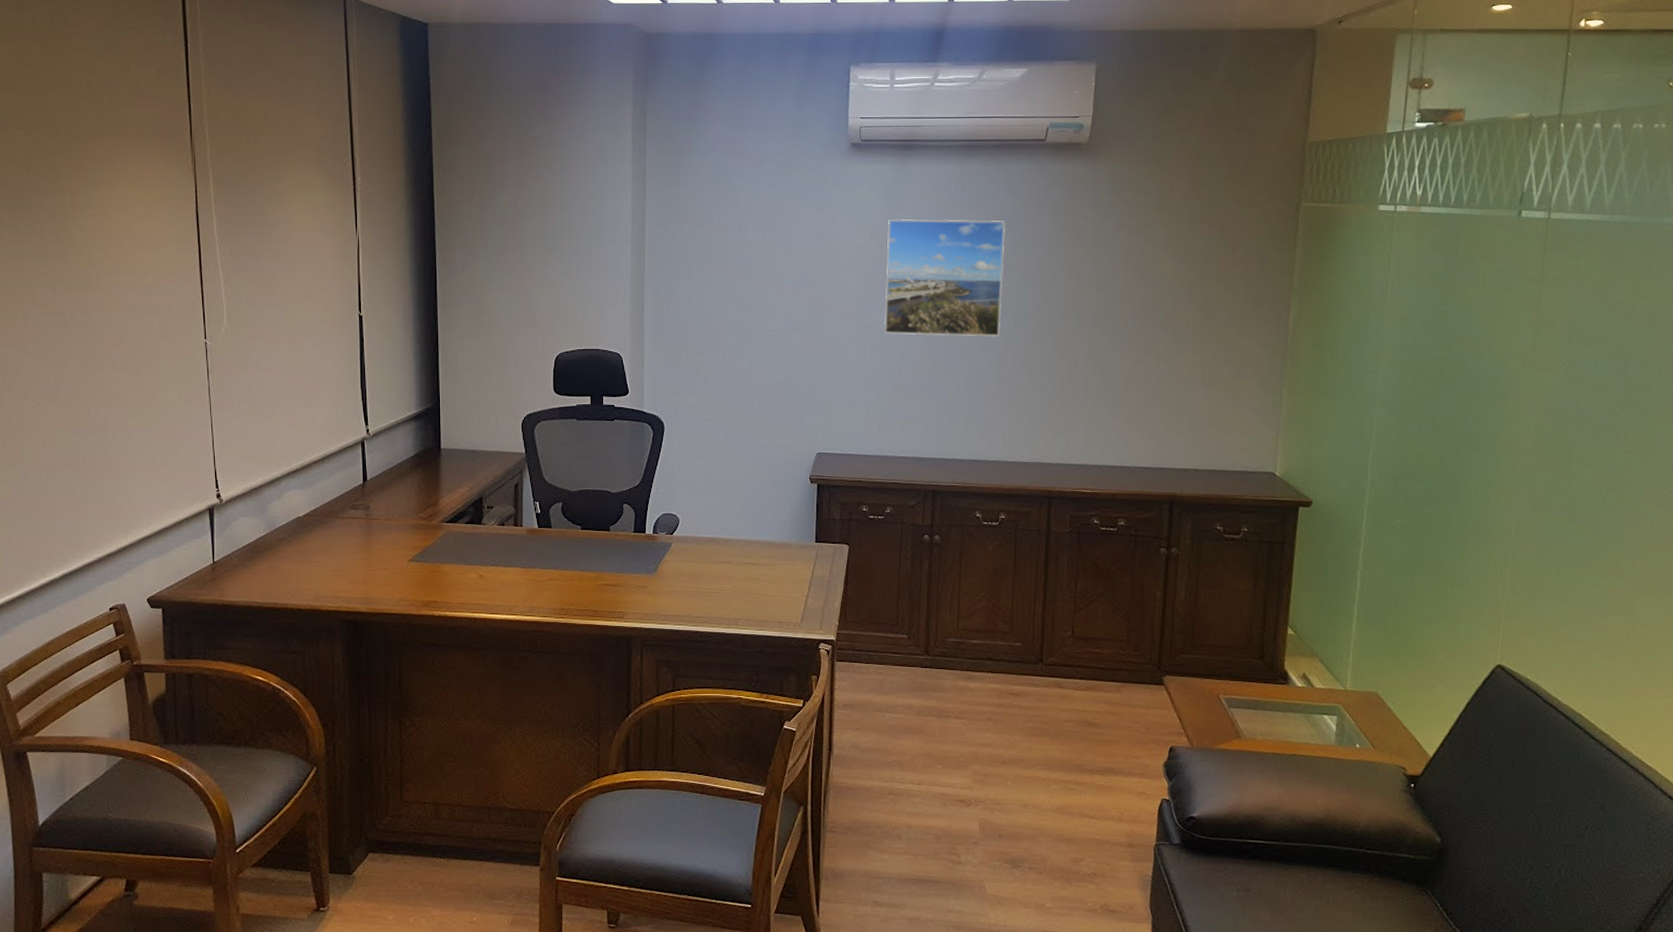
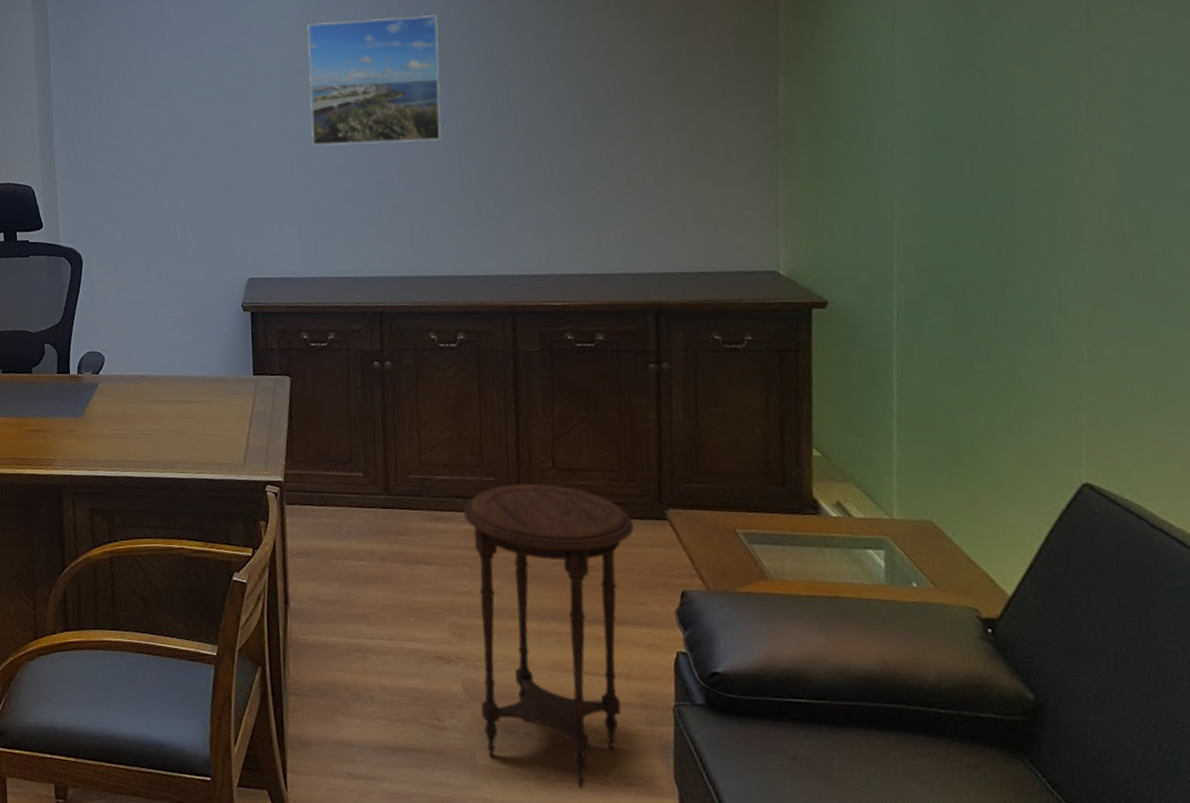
side table: none [992,649,1135,915] -> present [463,483,634,789]

